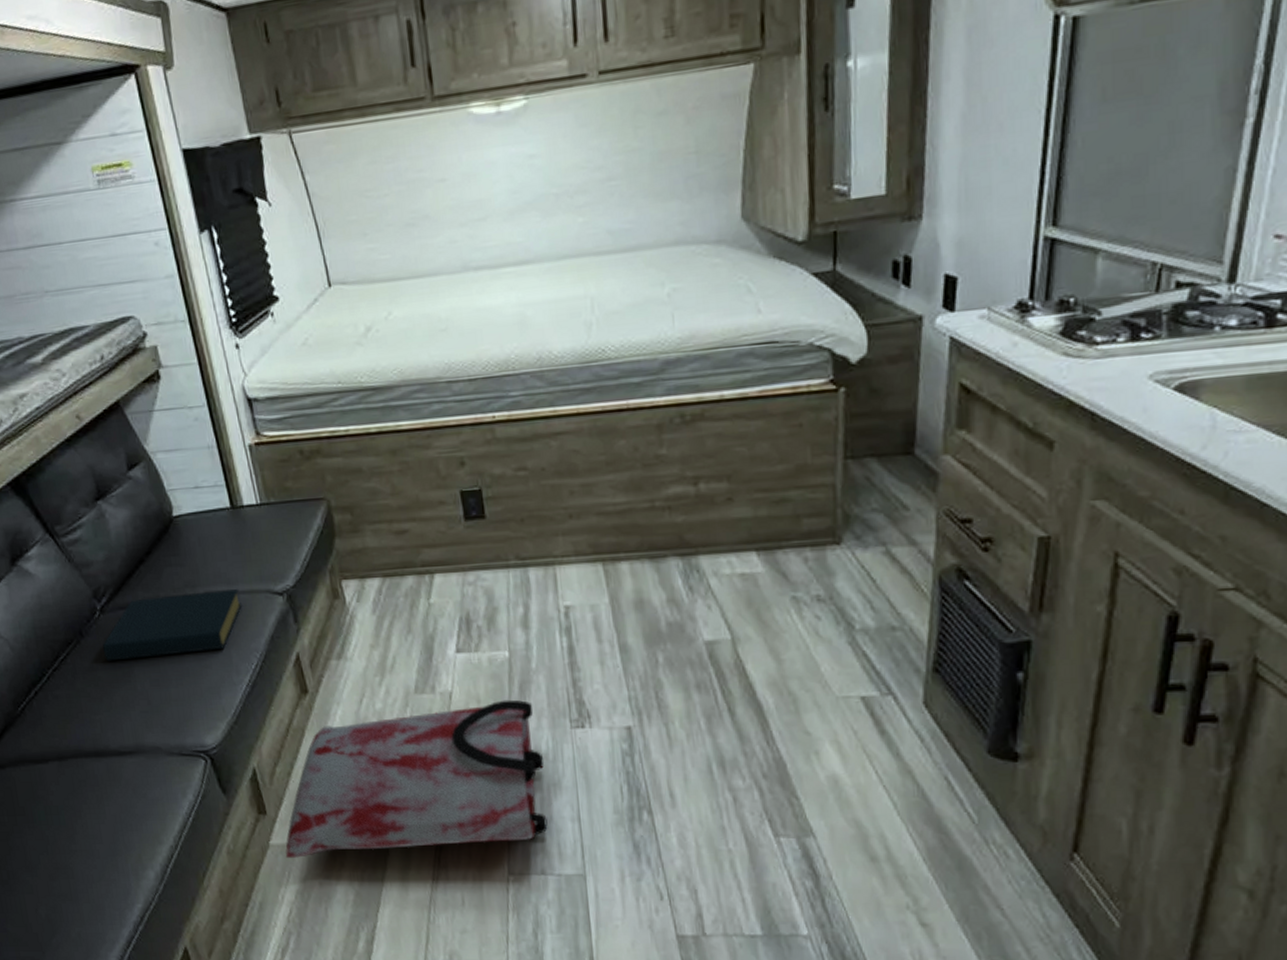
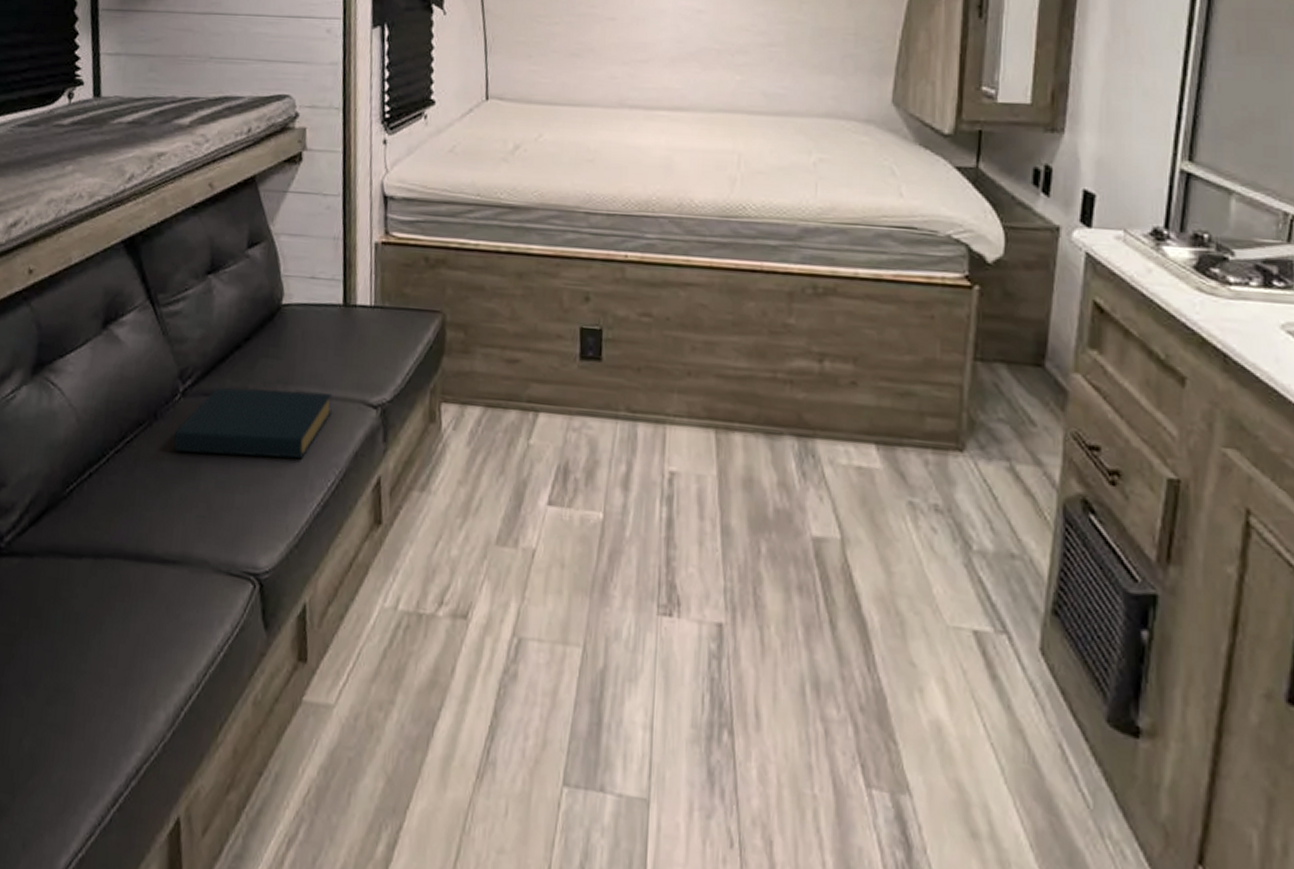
bag: present [285,699,548,858] -> none [317,566,623,745]

